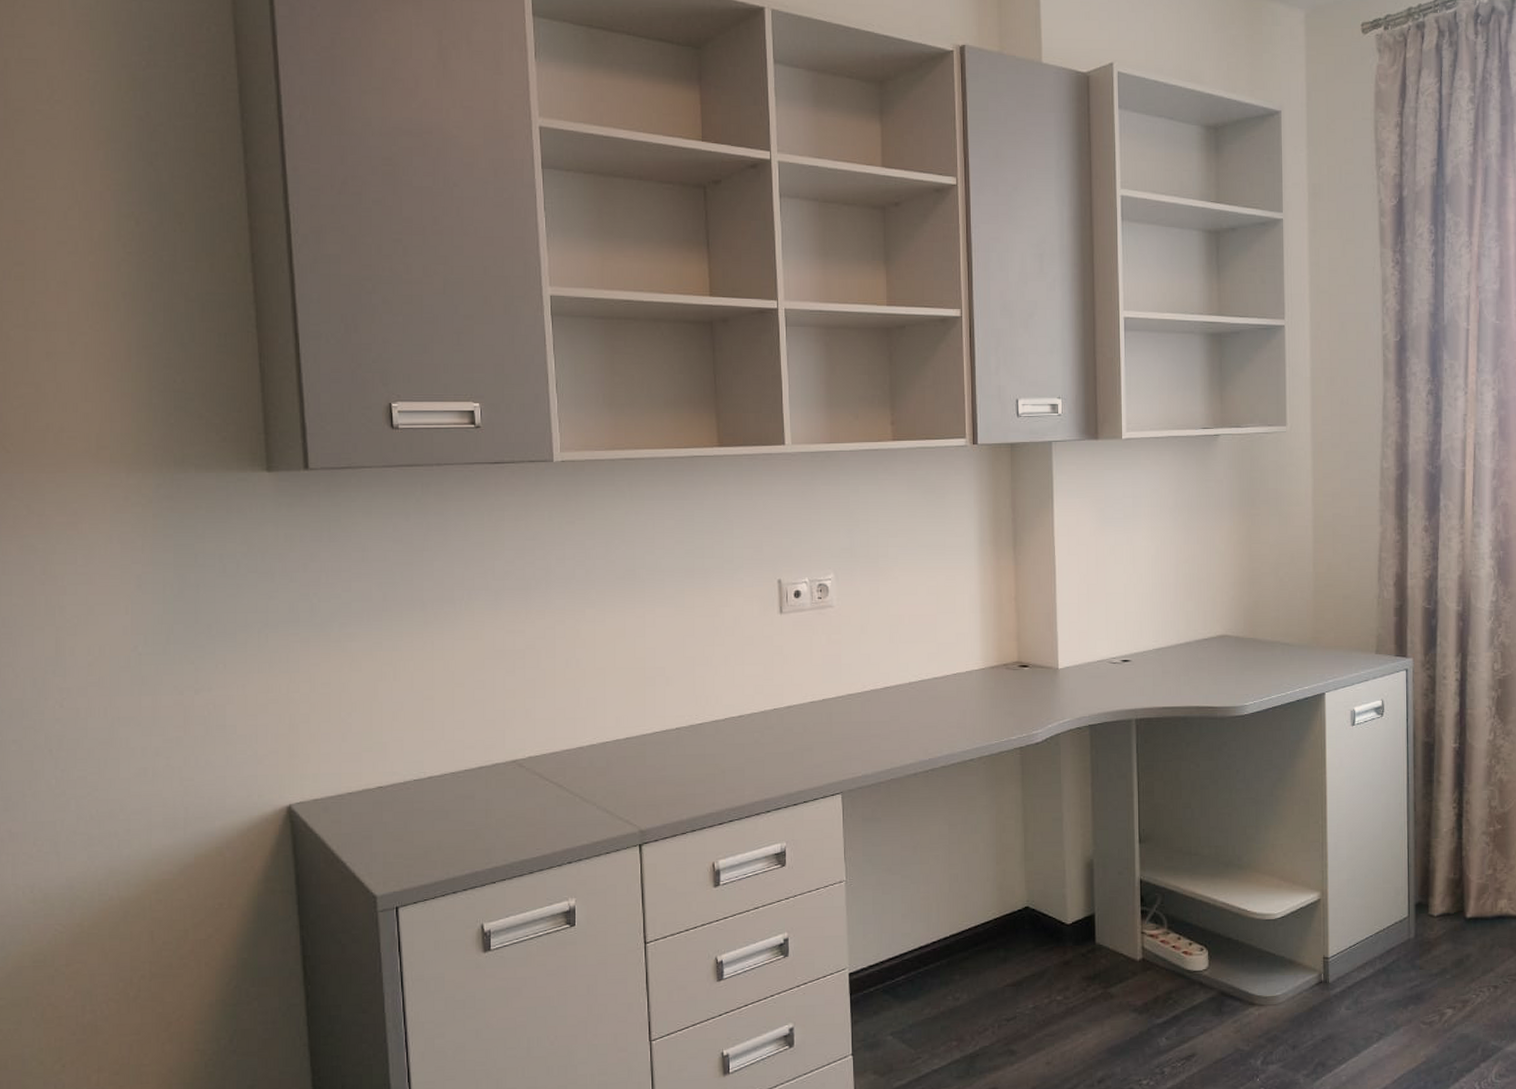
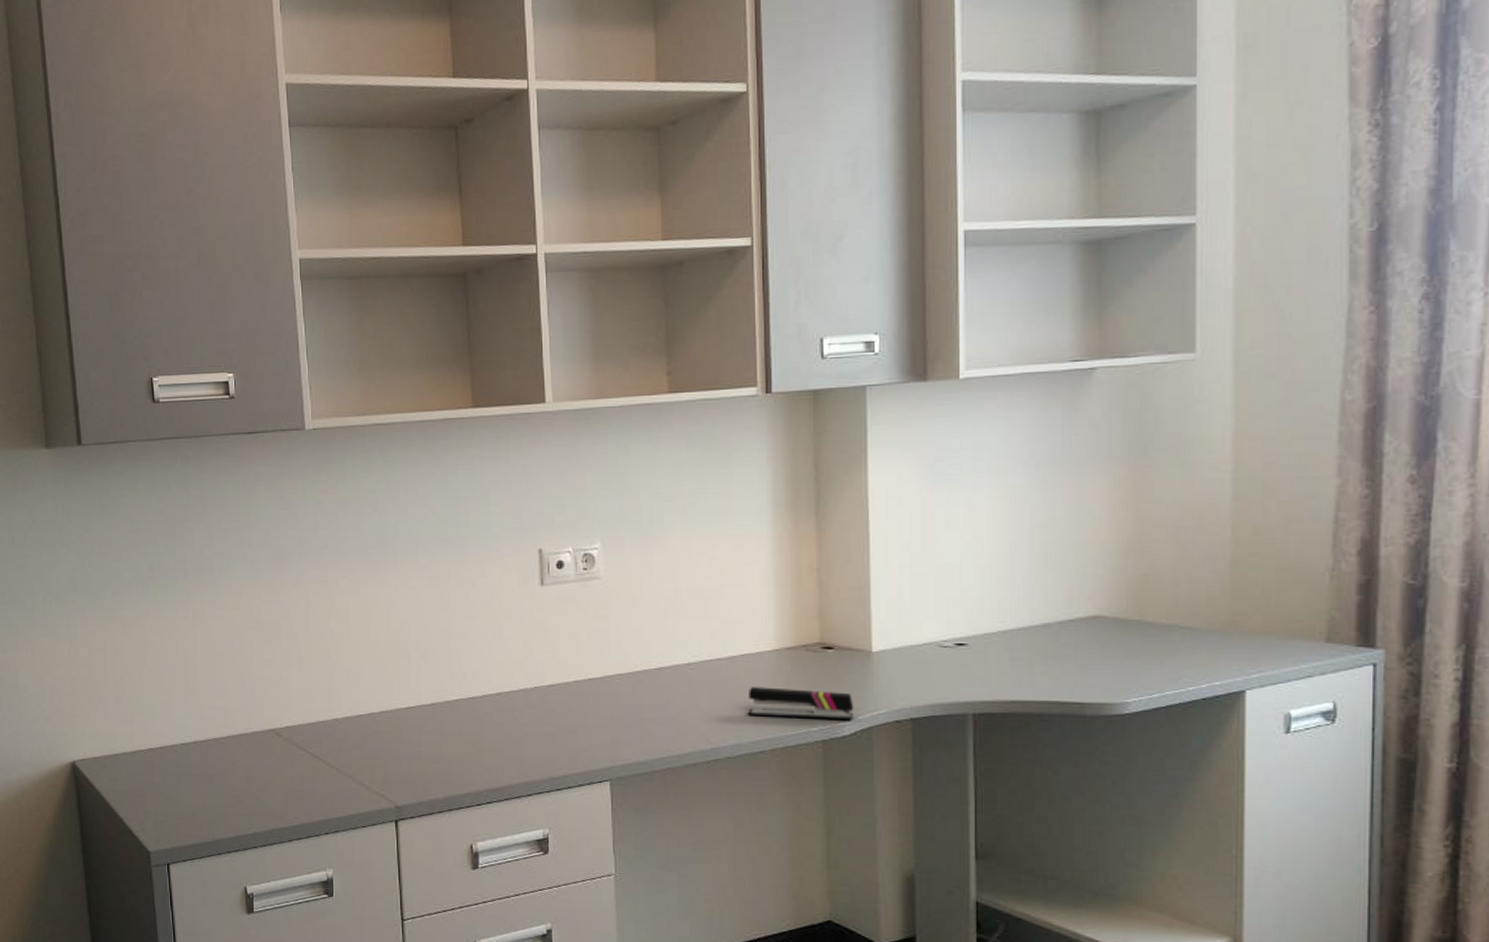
stapler: none [959,702,1045,729] -> present [747,687,854,720]

